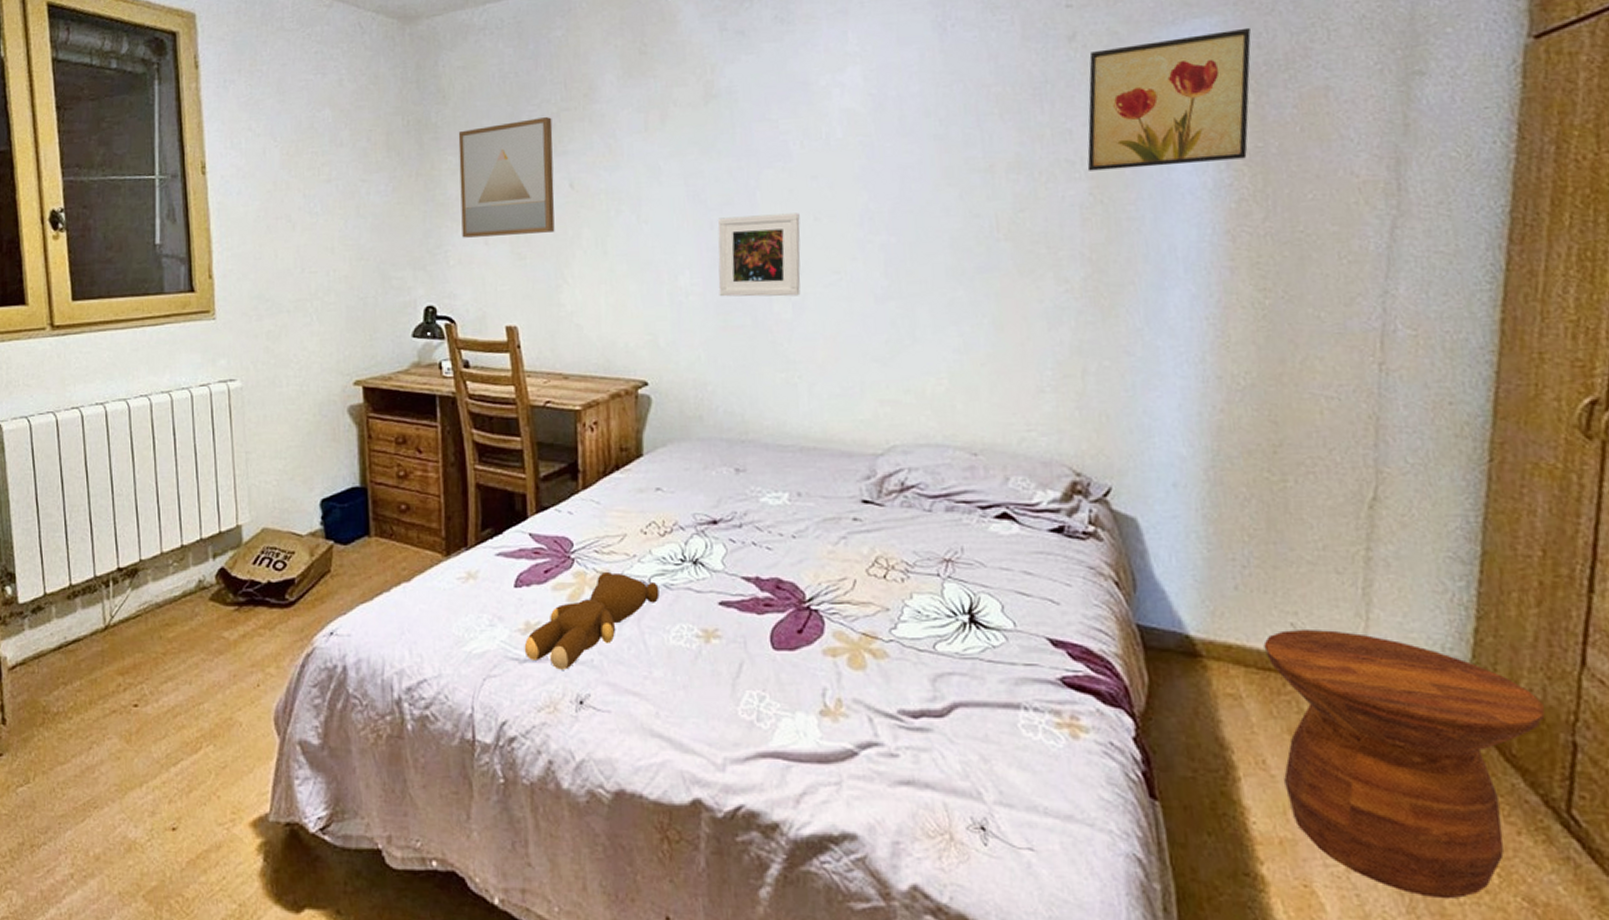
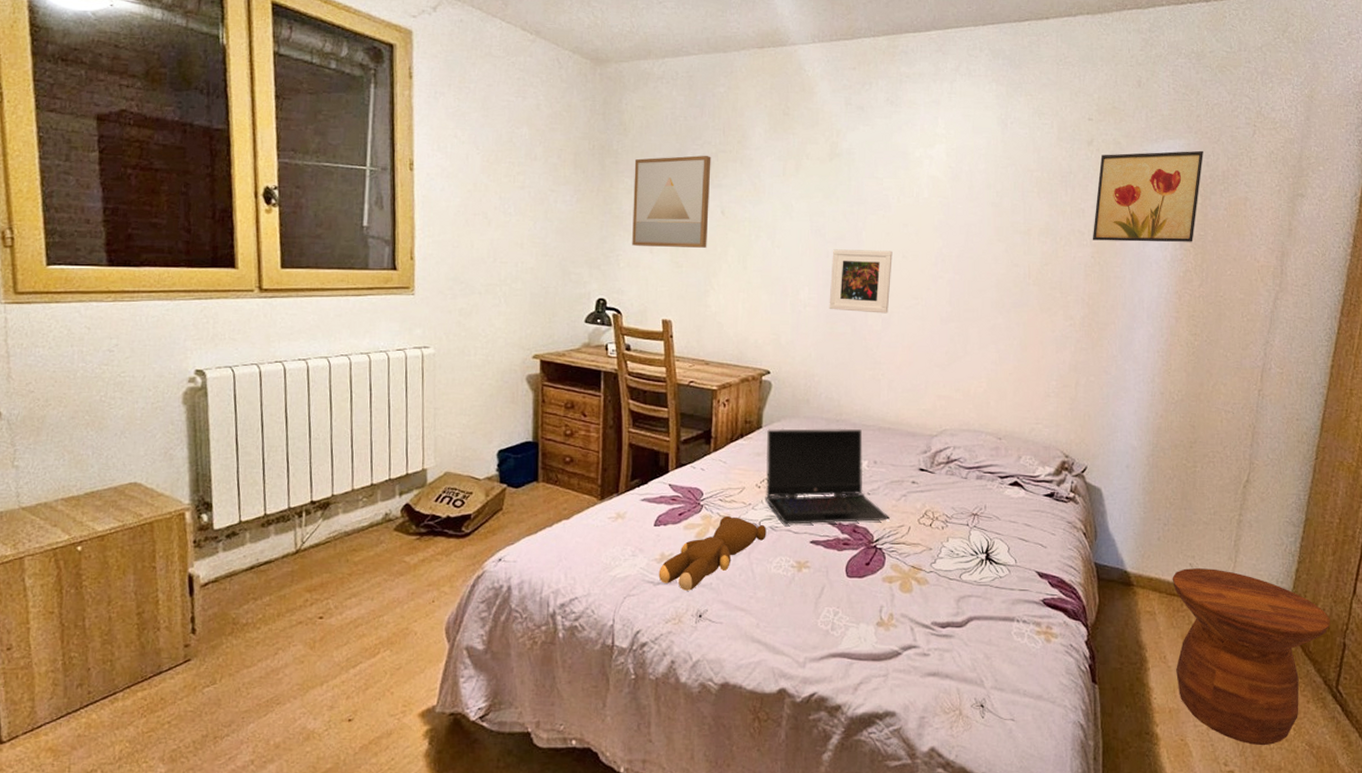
laptop computer: none [650,451,826,581] -> present [765,428,890,525]

